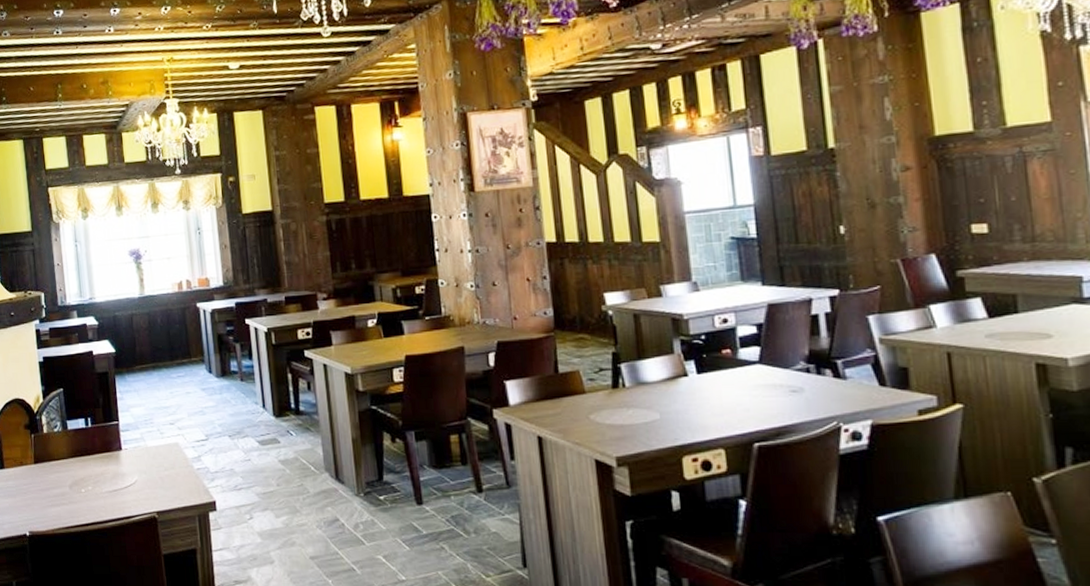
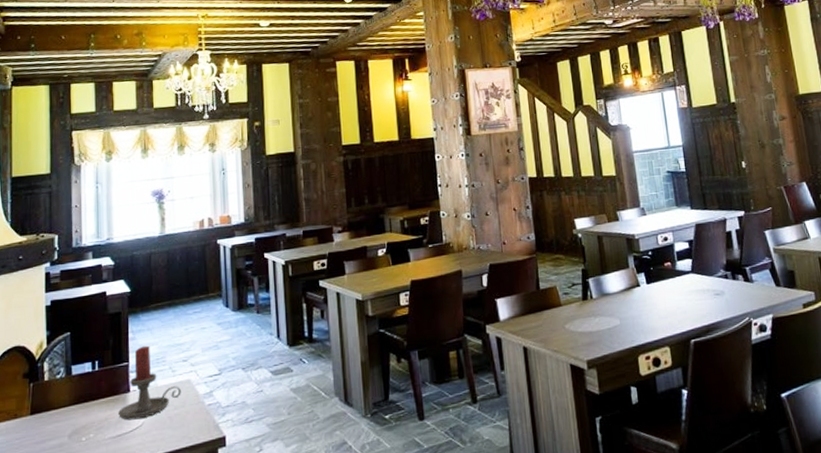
candle holder: none [113,406,170,477] -> present [118,345,181,420]

